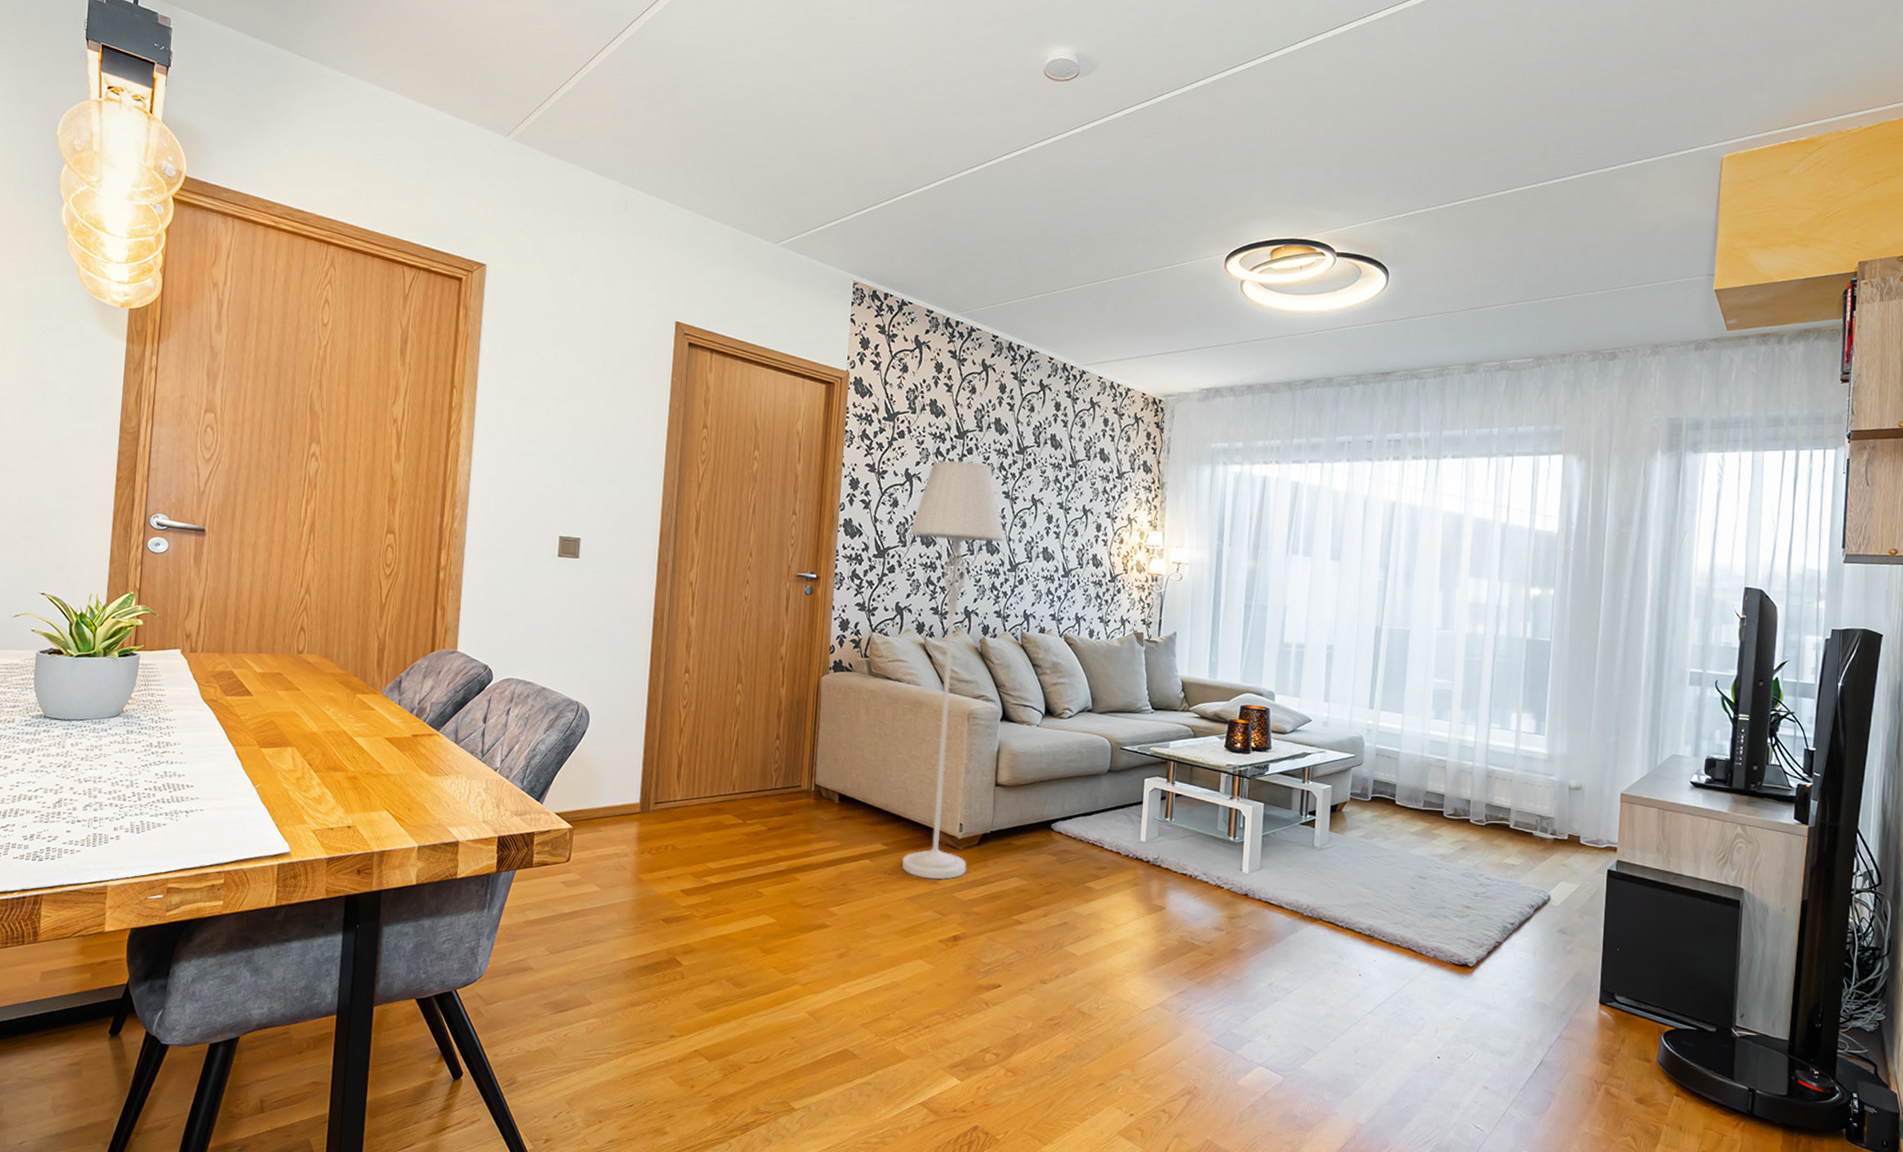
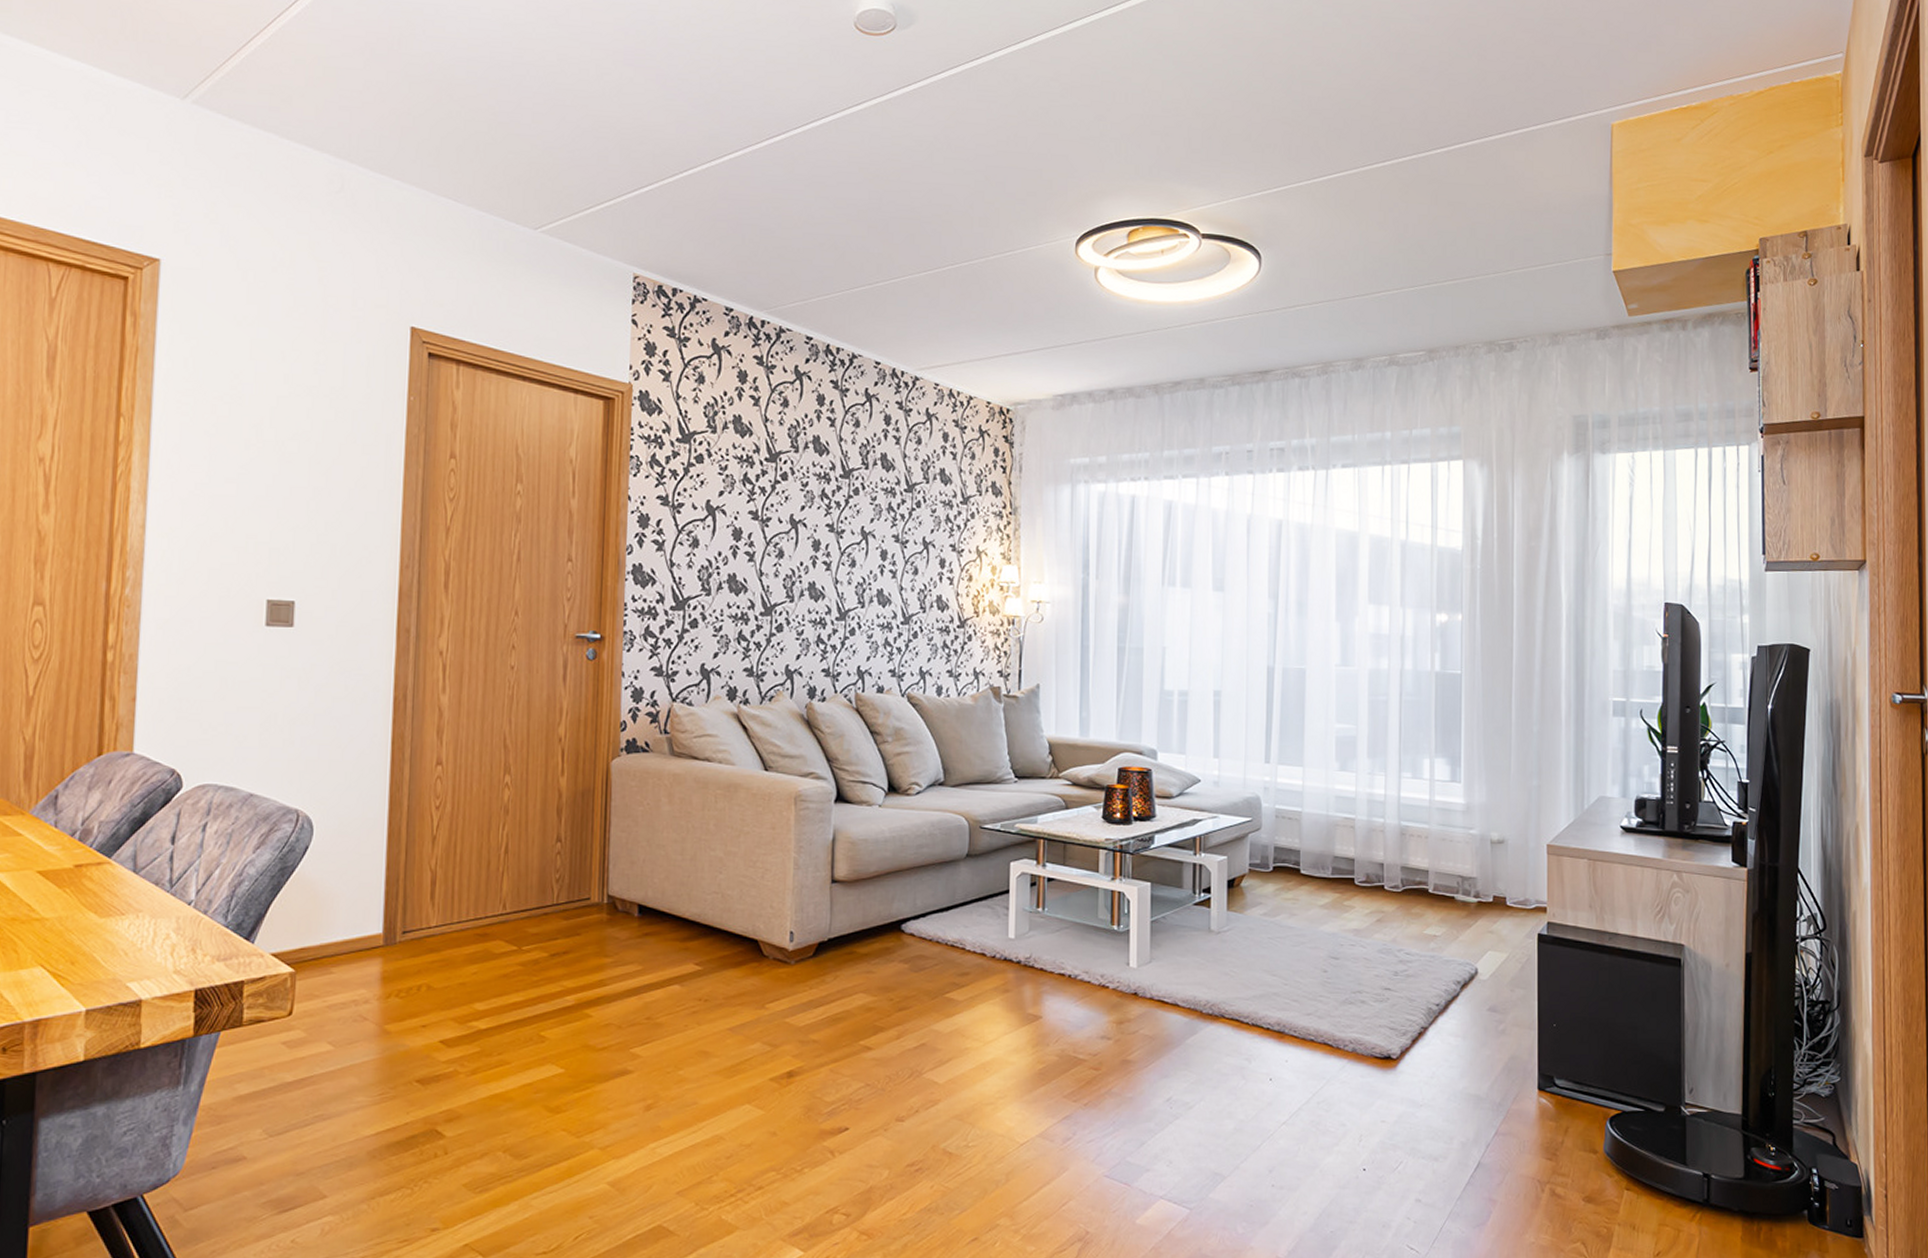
floor lamp: present [902,460,1005,880] -> none [714,488,831,1003]

